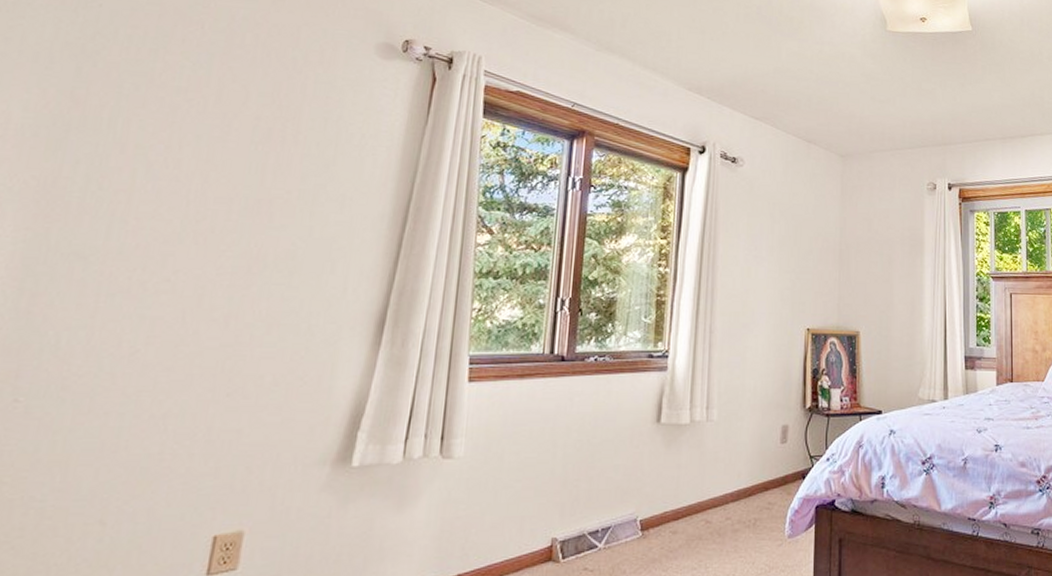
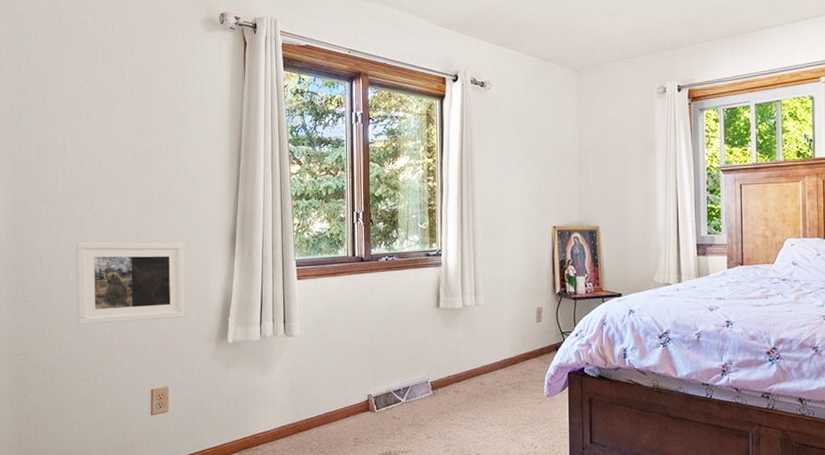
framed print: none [102,316,303,439] -> present [75,241,185,326]

